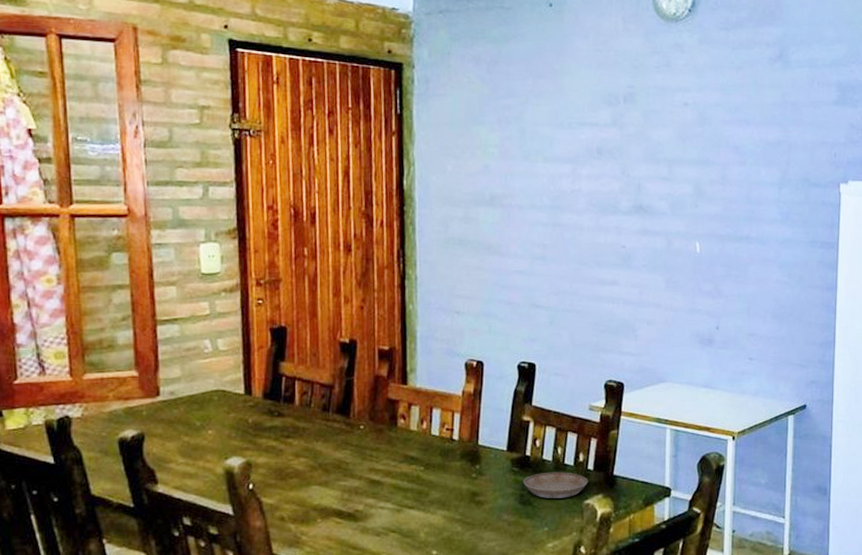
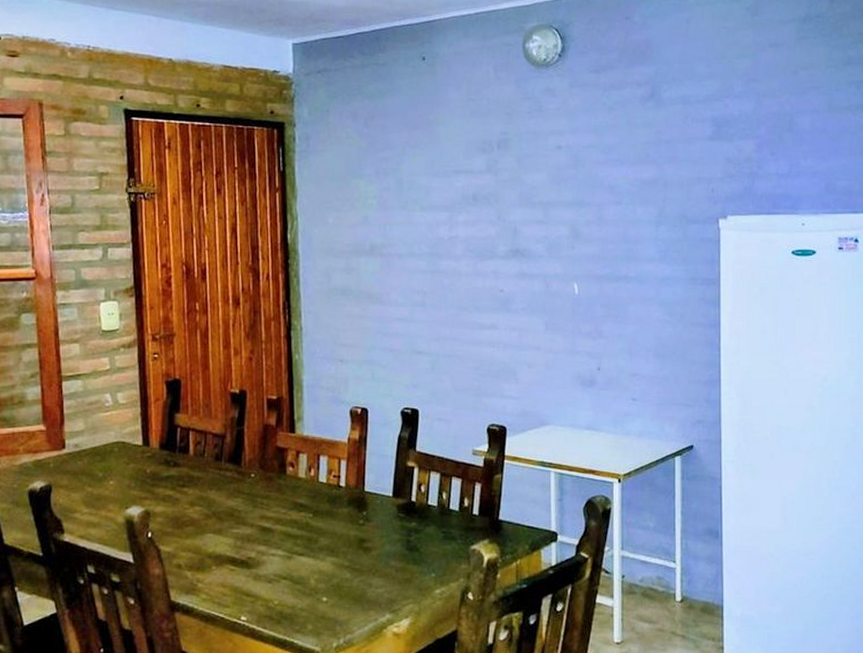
saucer: present [524,472,588,498] -> none [410,517,474,544]

